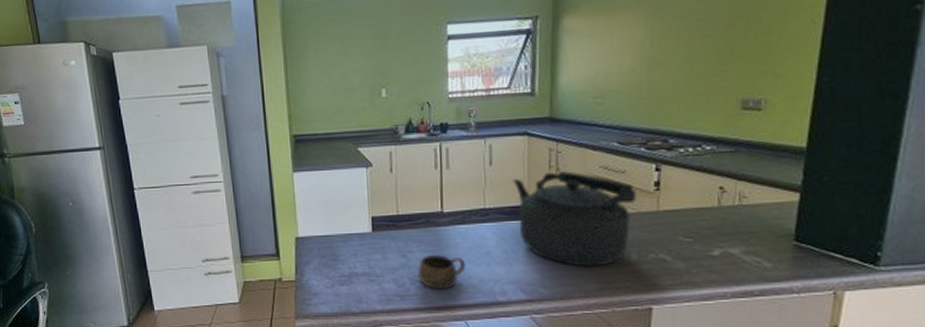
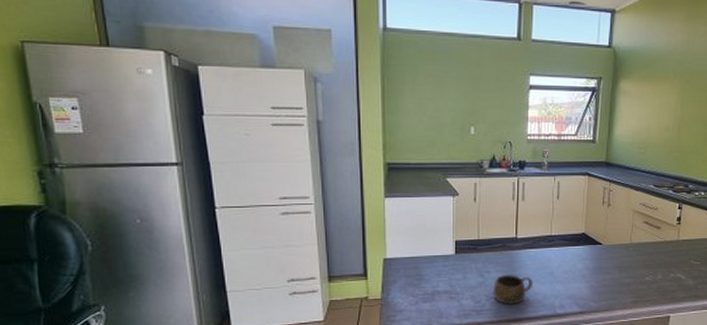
kettle: present [512,171,636,267] -> none [574,206,664,284]

